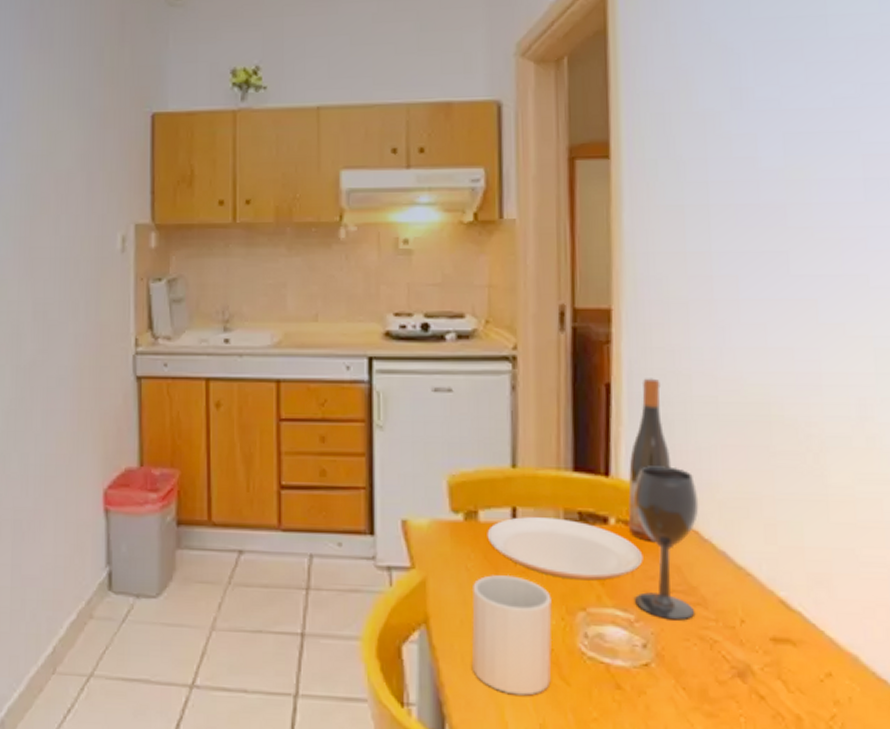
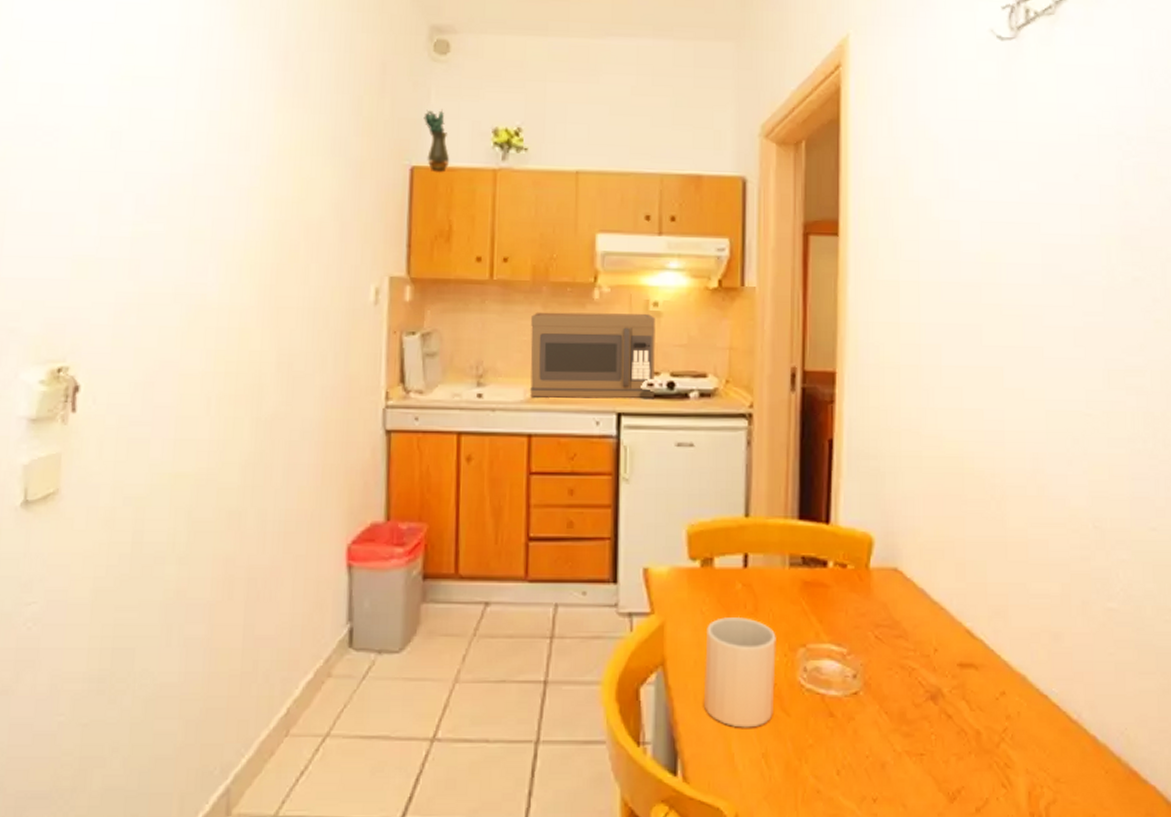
vase: none [162,53,190,119] -> present [423,109,450,174]
microwave: none [276,251,407,342] -> present [530,312,655,399]
plate: present [487,517,643,581] -> none [721,562,856,619]
wine bottle: present [628,378,672,541] -> none [844,435,882,582]
wine glass: present [634,466,699,620] -> none [847,514,904,652]

